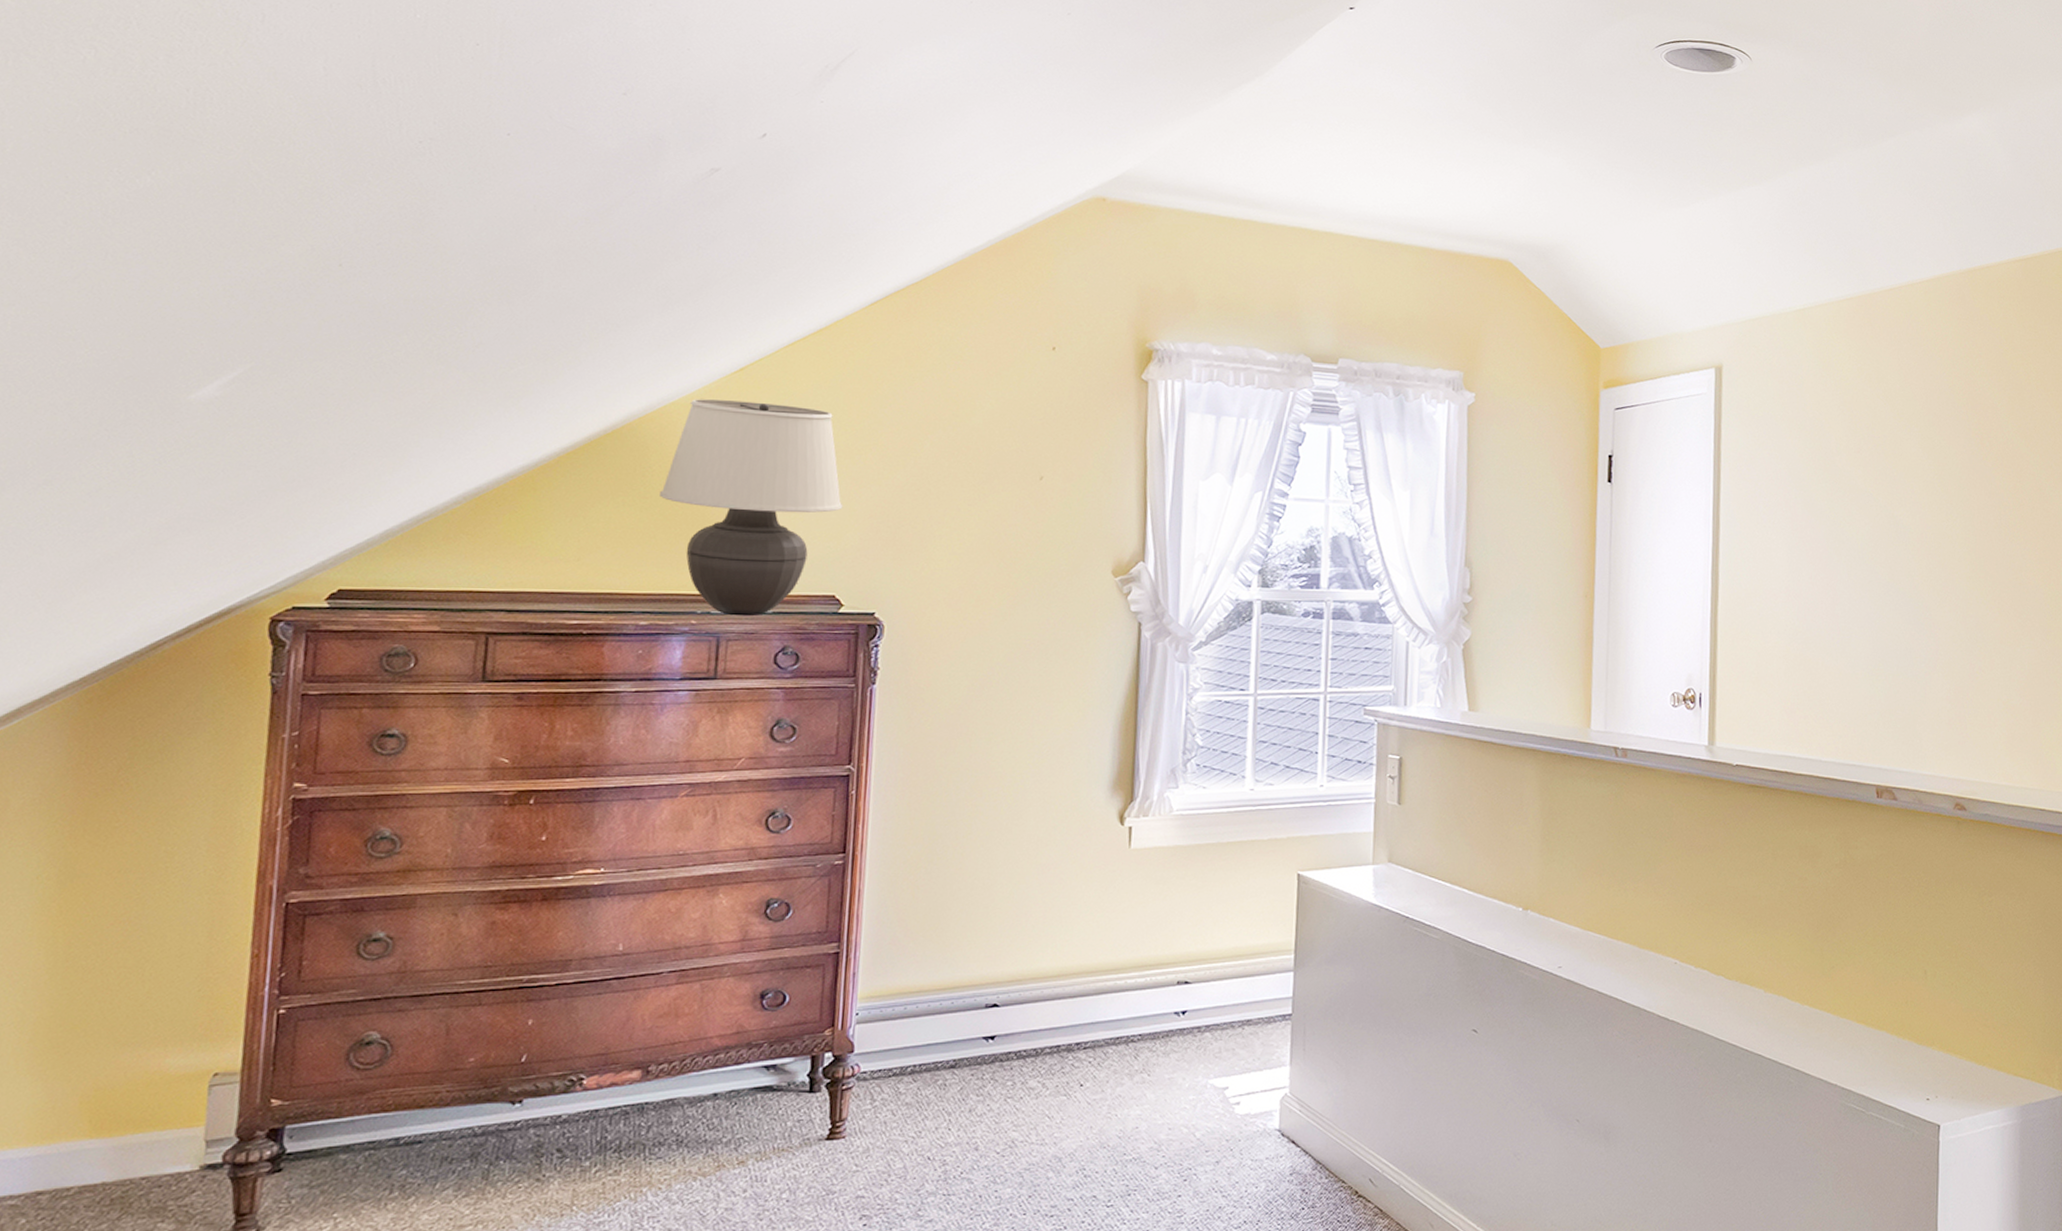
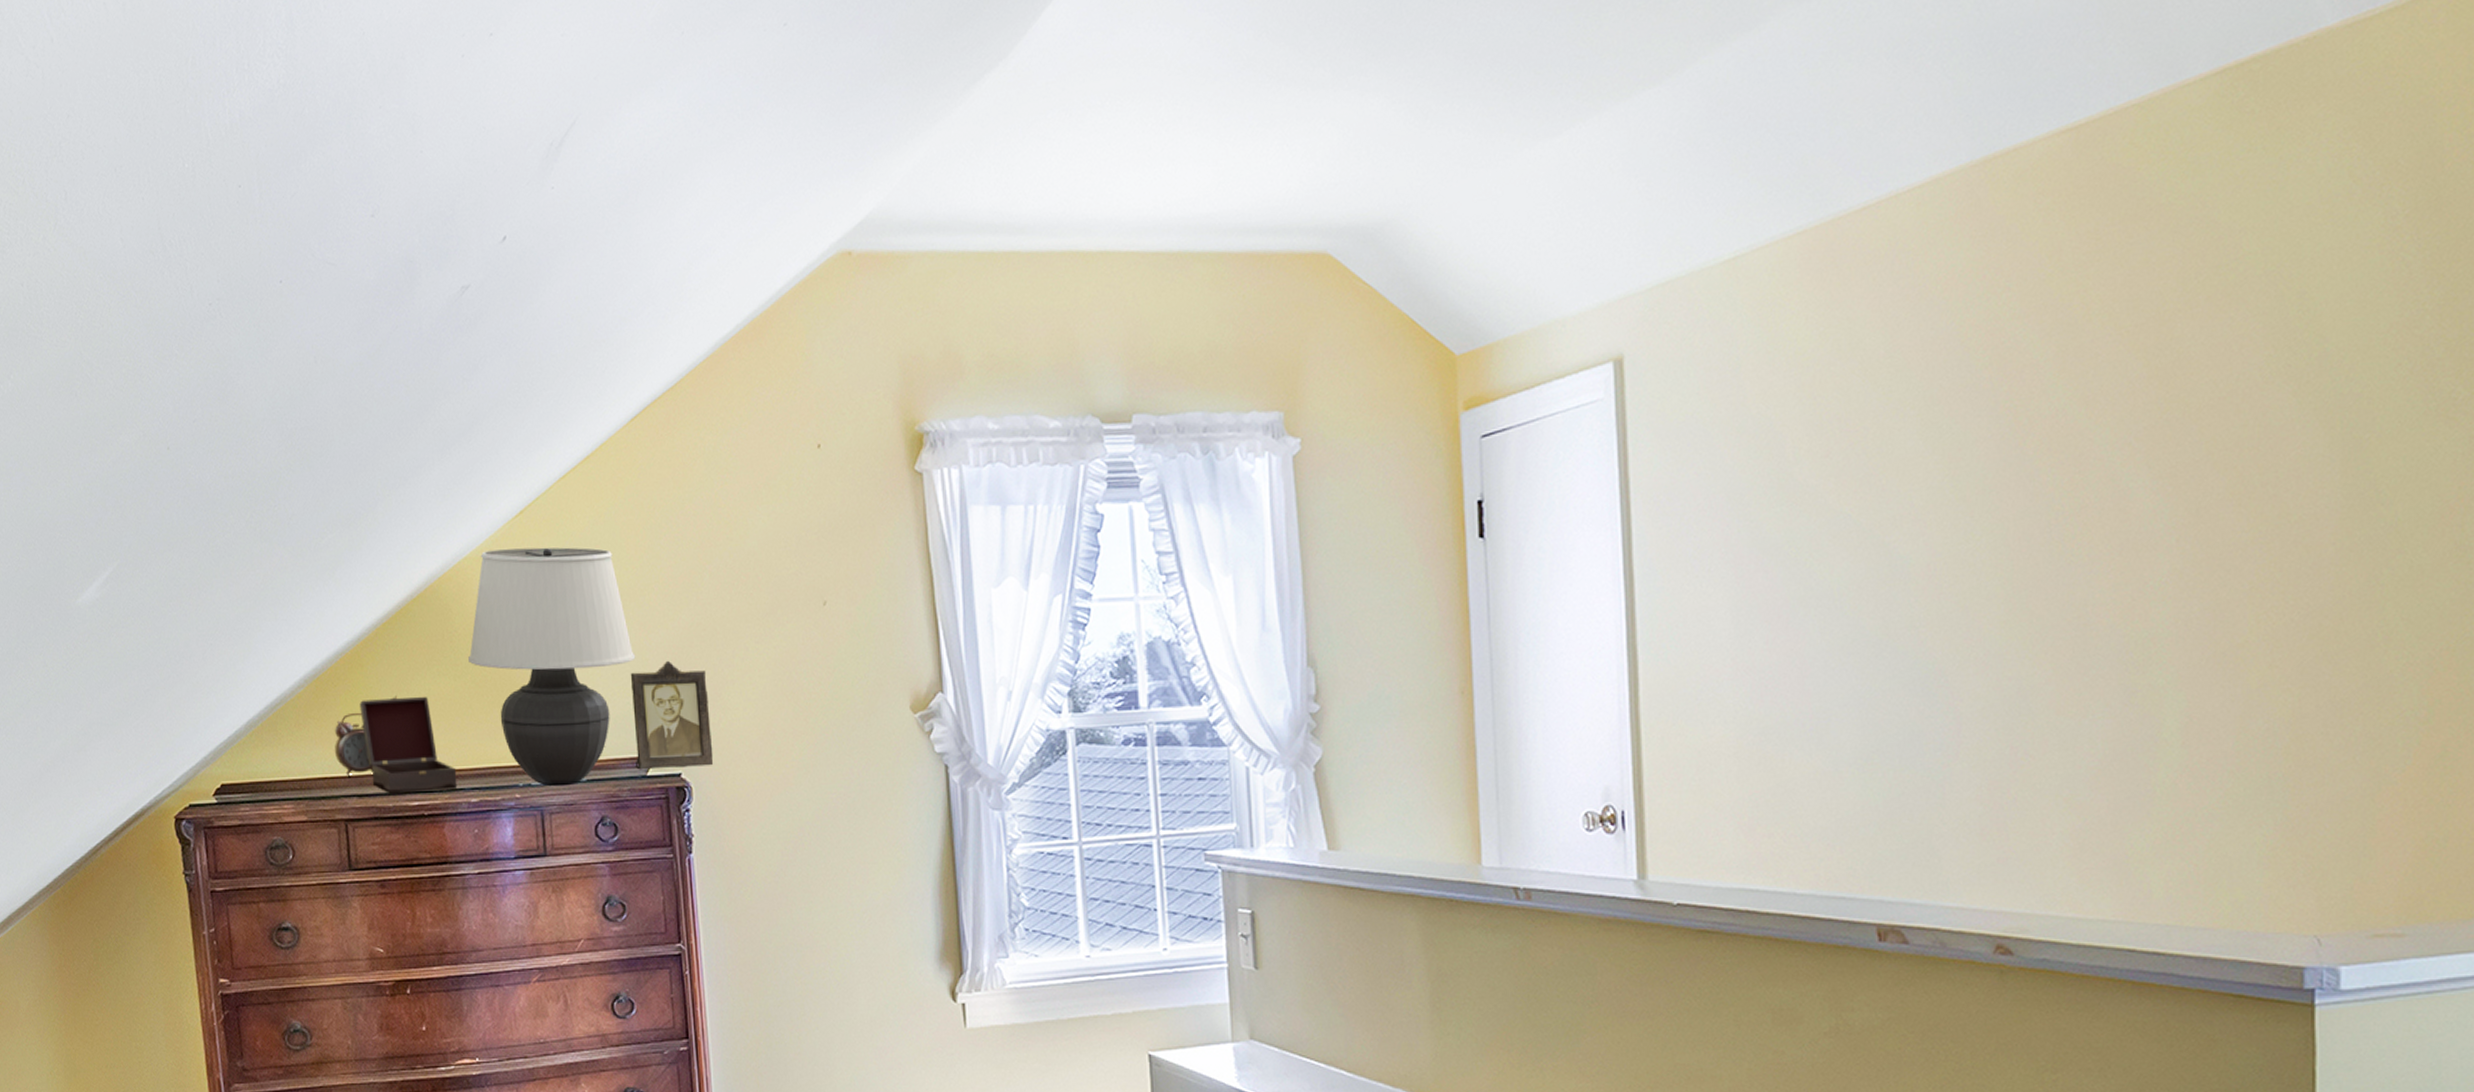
alarm clock: none [486,532,529,592] -> present [334,712,373,777]
jewelry box: none [524,520,628,612] -> present [359,696,458,794]
photo frame: none [828,512,915,608] -> present [630,660,714,770]

